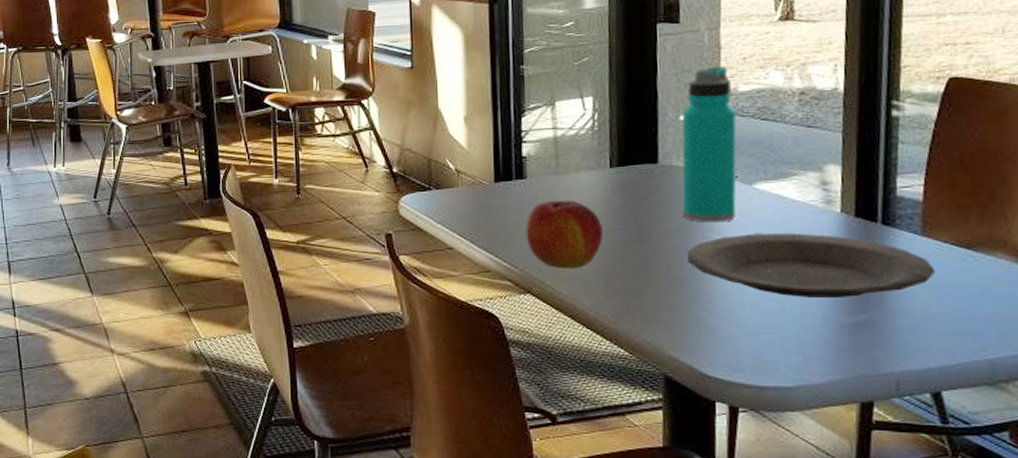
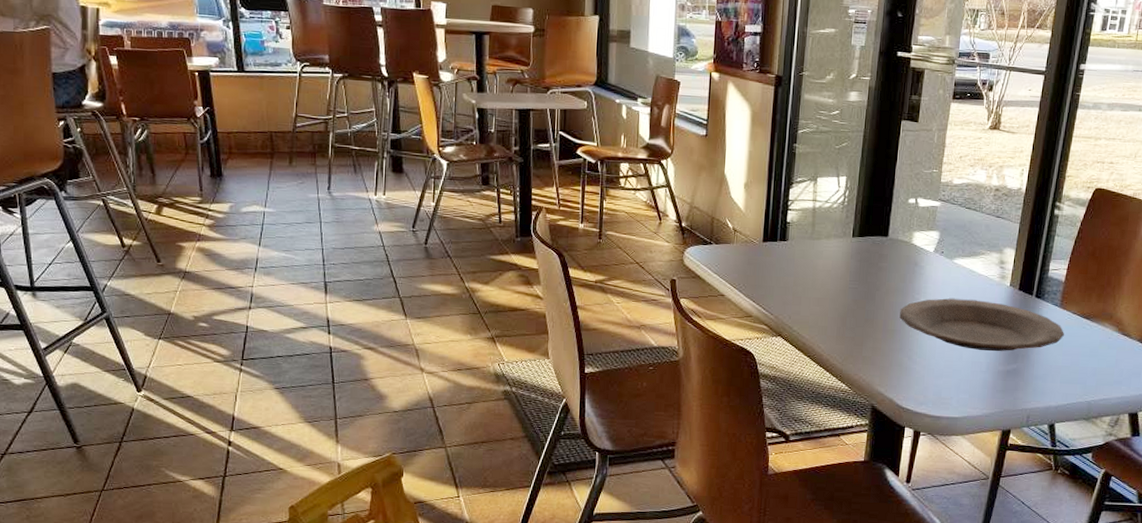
apple: present [525,199,603,269] -> none [782,260,841,319]
water bottle: present [681,66,737,223] -> none [900,161,949,288]

